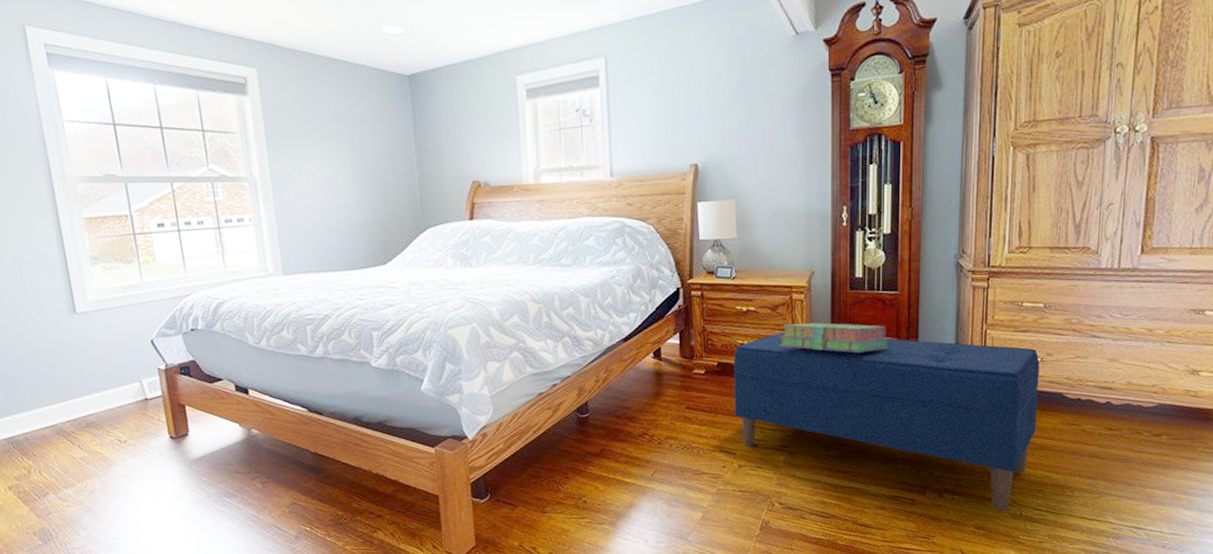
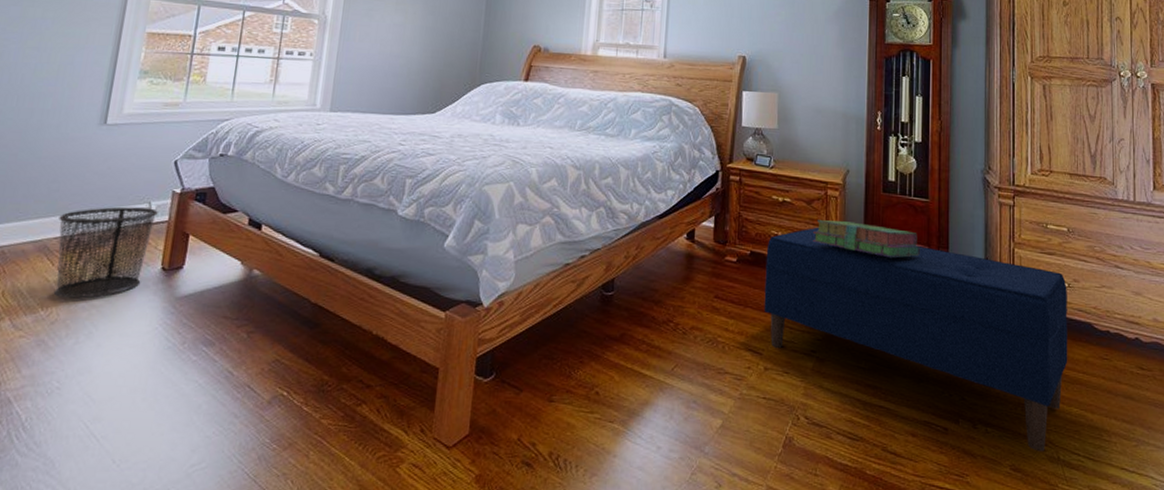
waste bin: none [64,386,156,471] -> present [53,206,158,299]

